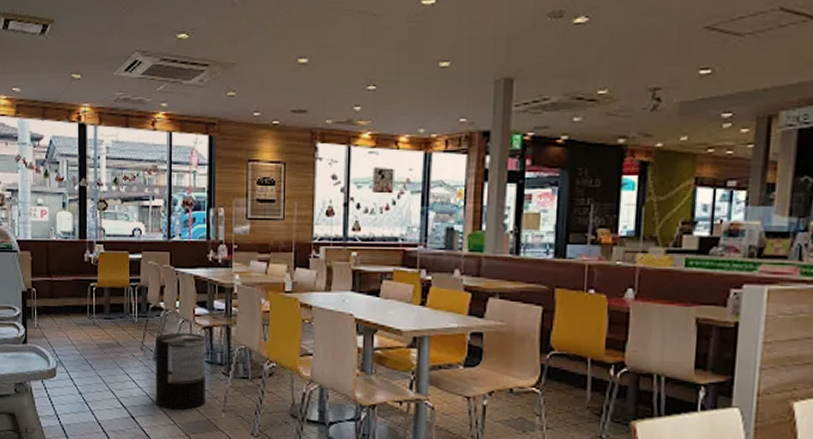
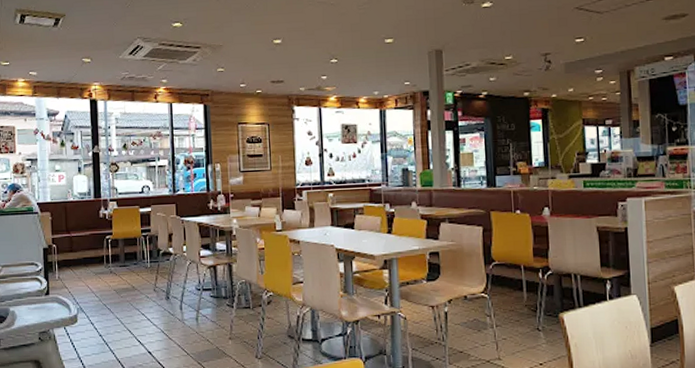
trash can: present [155,332,206,411] -> none [167,273,214,342]

